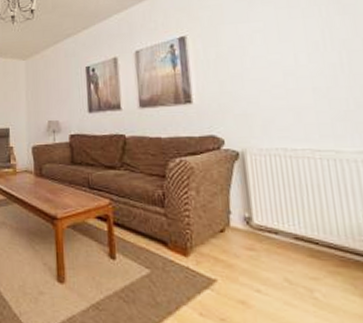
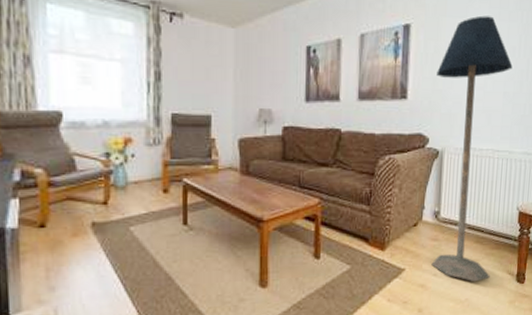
floor lamp: none [222,16,342,307] -> present [431,15,513,282]

